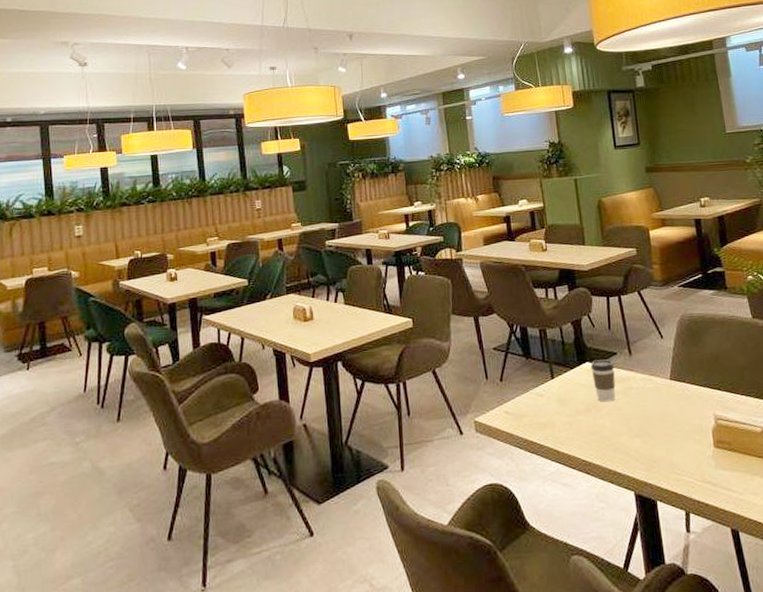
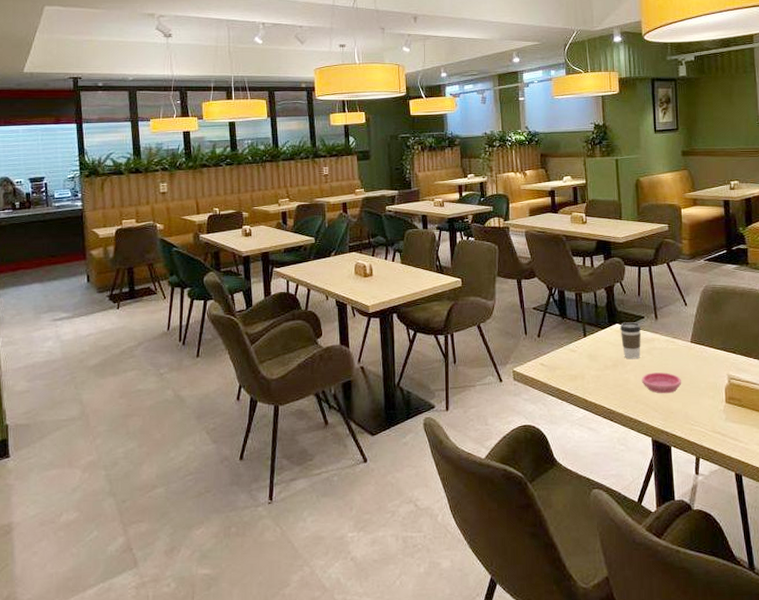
saucer: none [618,415,664,440] -> present [641,372,682,394]

